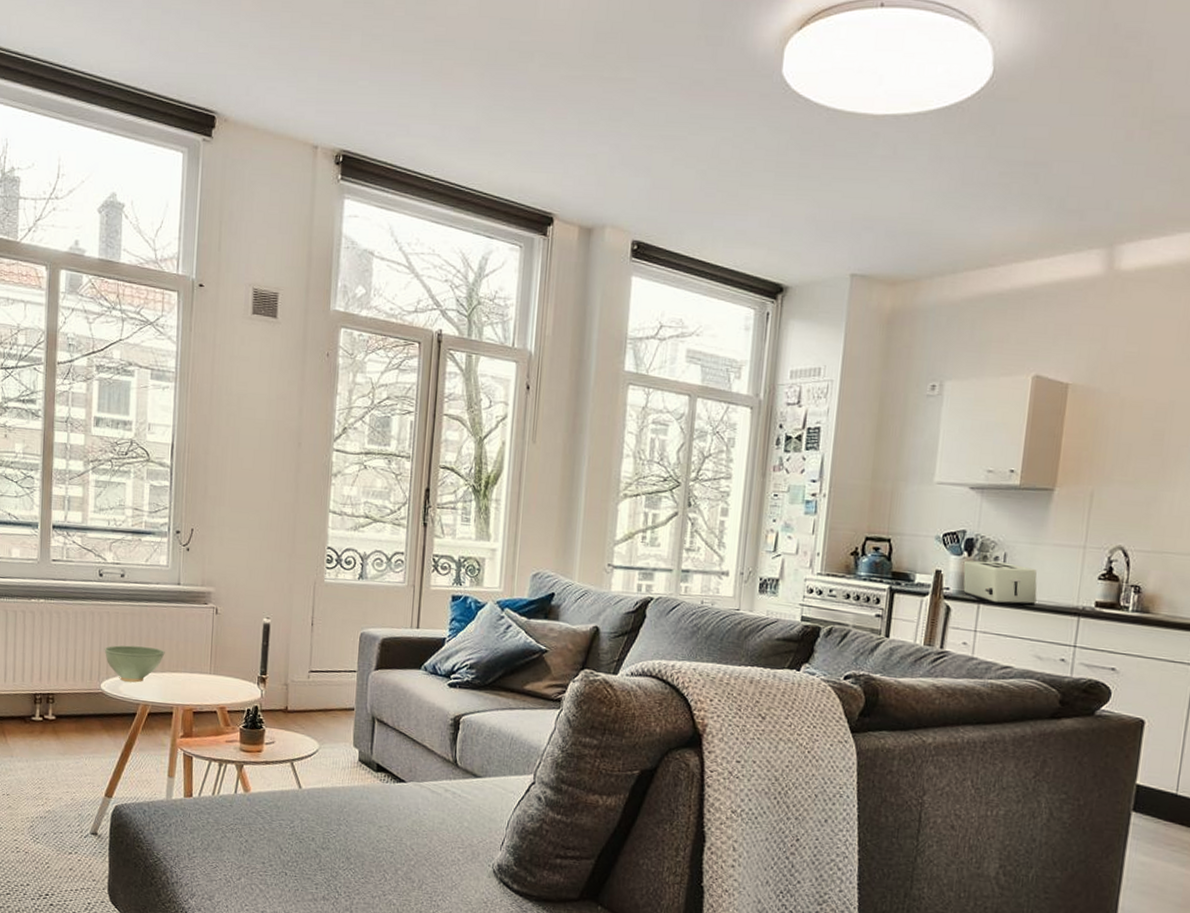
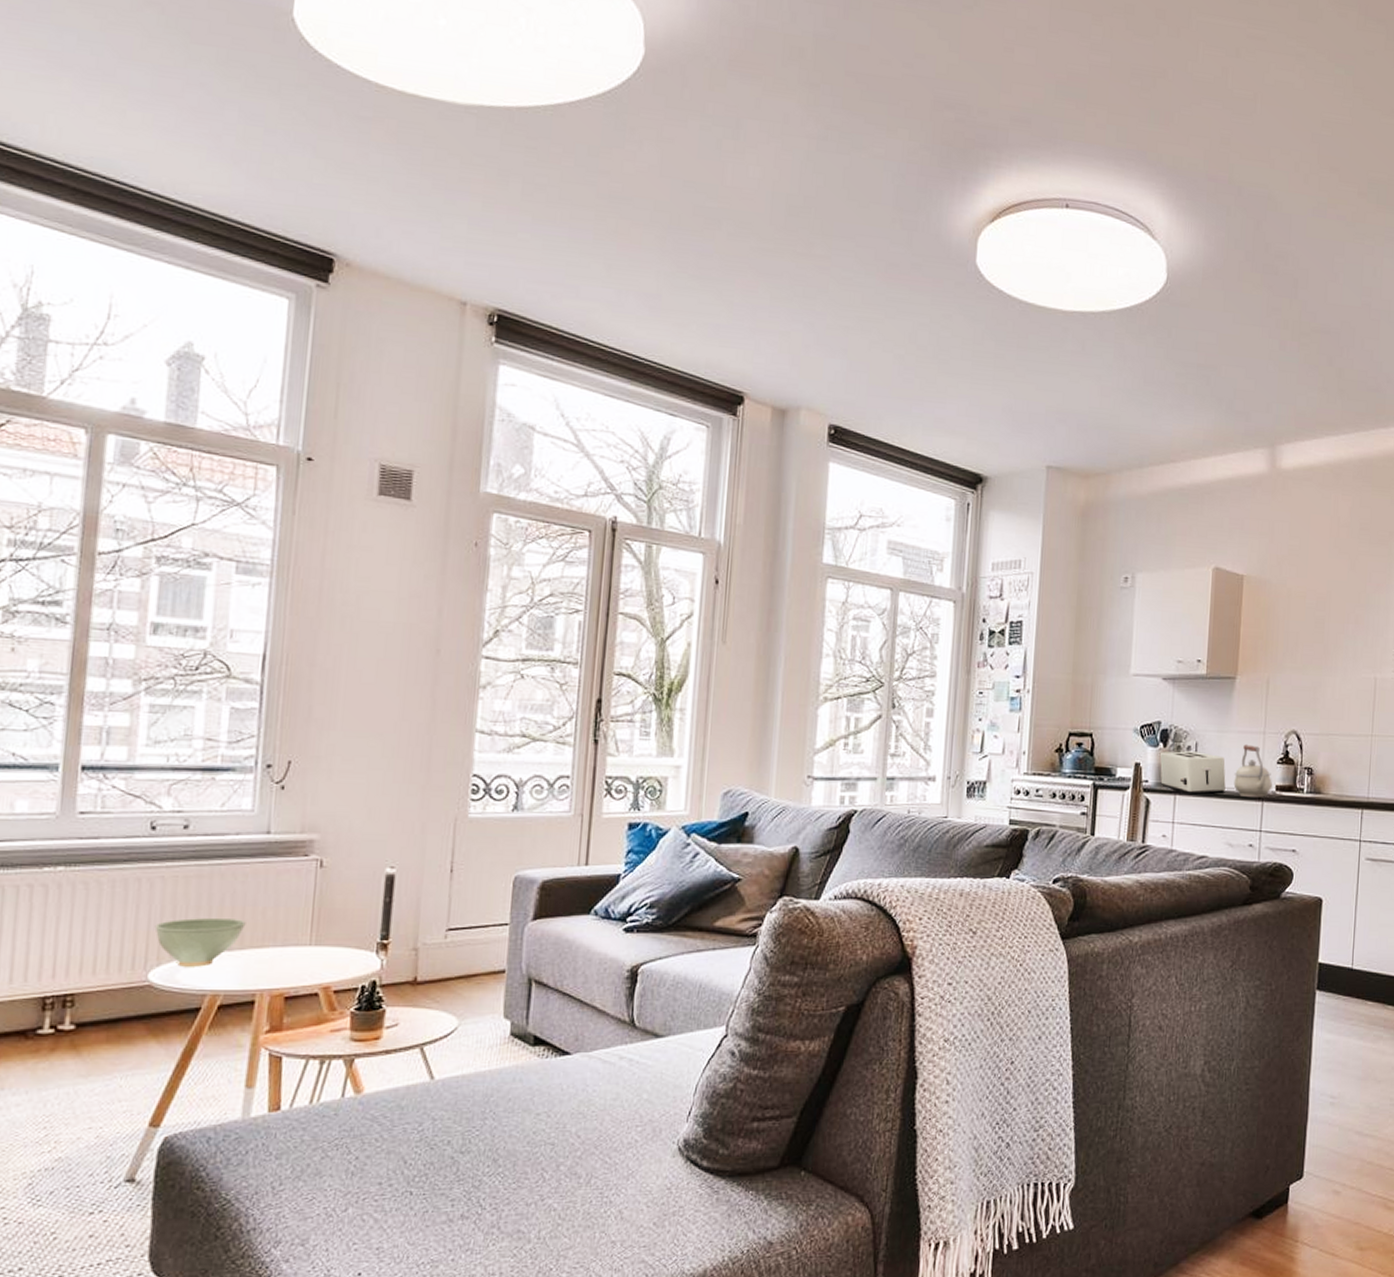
kettle: none [1045,558,1091,613] -> present [1233,744,1272,798]

